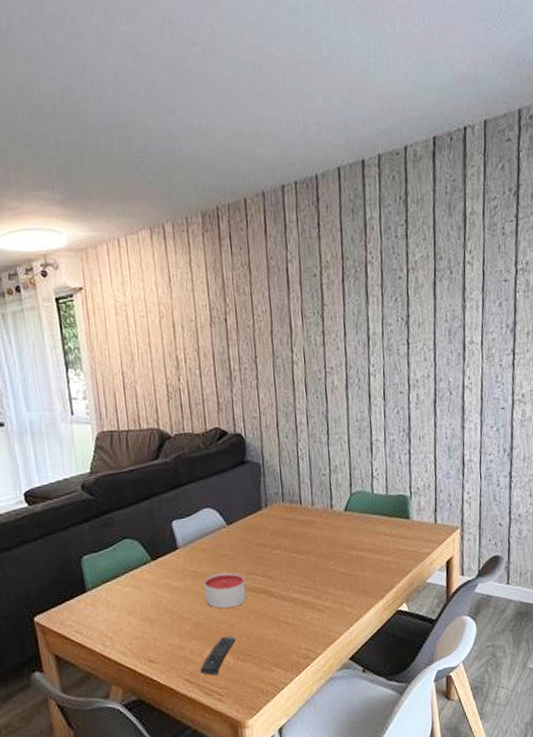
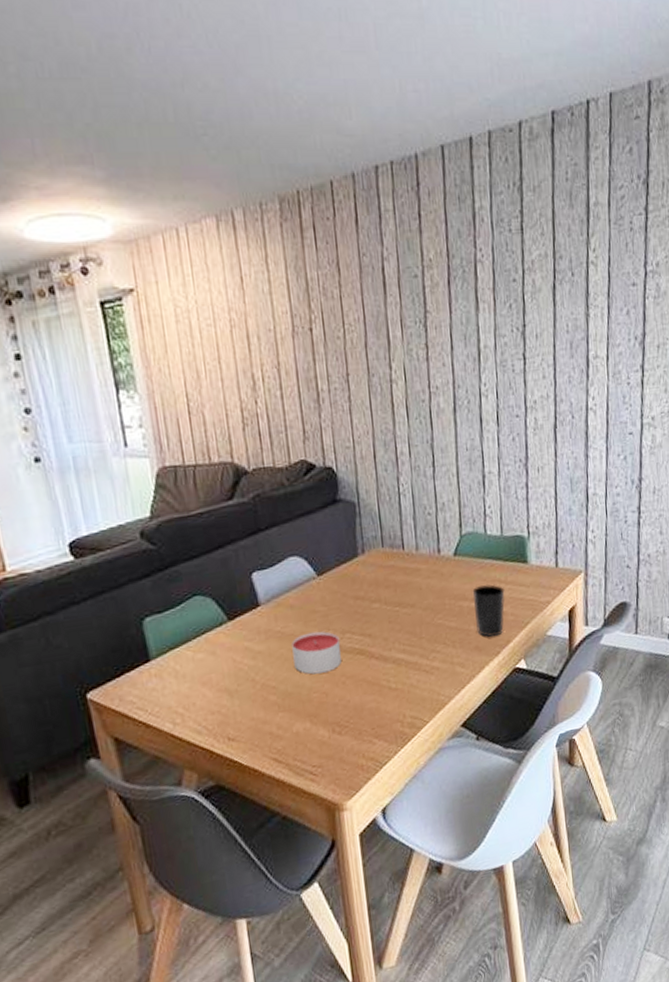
remote control: present [200,636,236,676] -> none [289,705,331,753]
cup: none [360,536,389,583] -> present [472,583,505,638]

